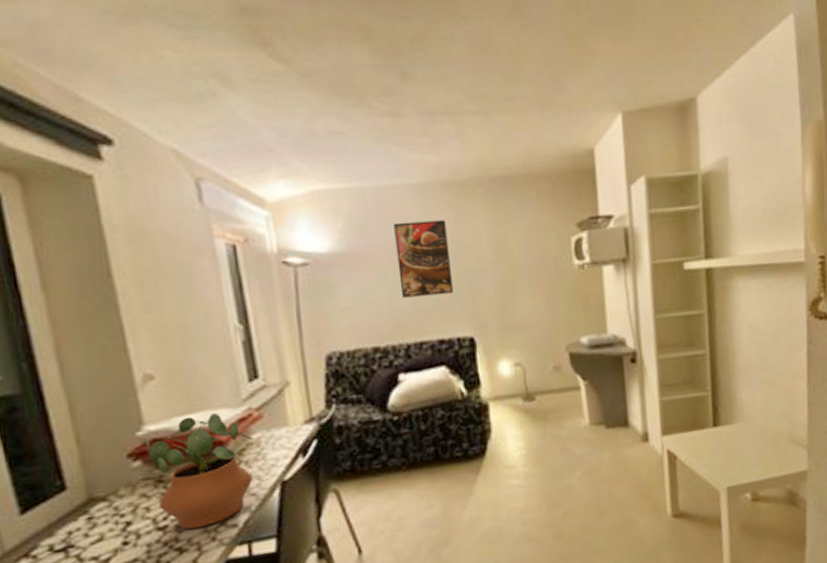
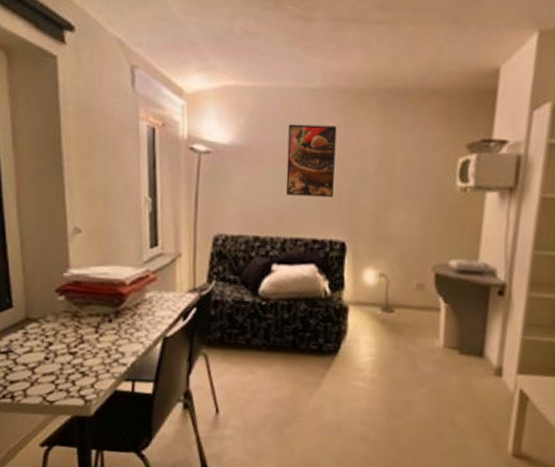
potted plant: present [144,413,255,529] -> none [69,268,148,360]

